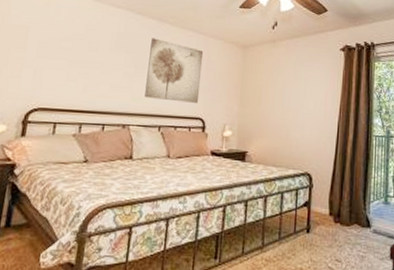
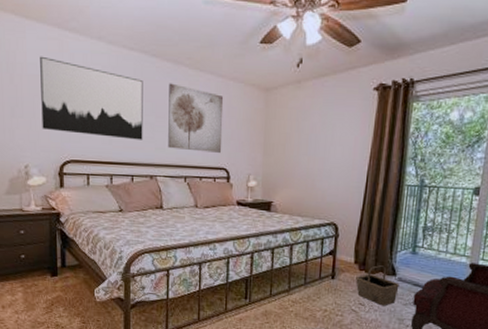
wall art: none [13,8,126,90] -> present [40,56,143,140]
basket: none [331,217,375,262] -> present [355,265,400,306]

